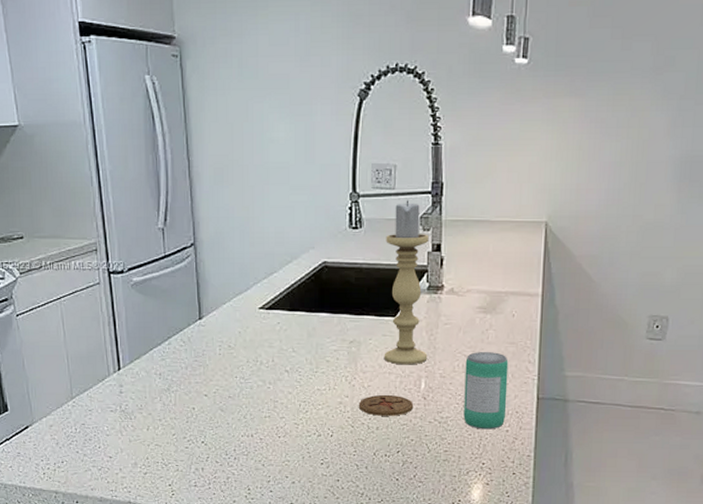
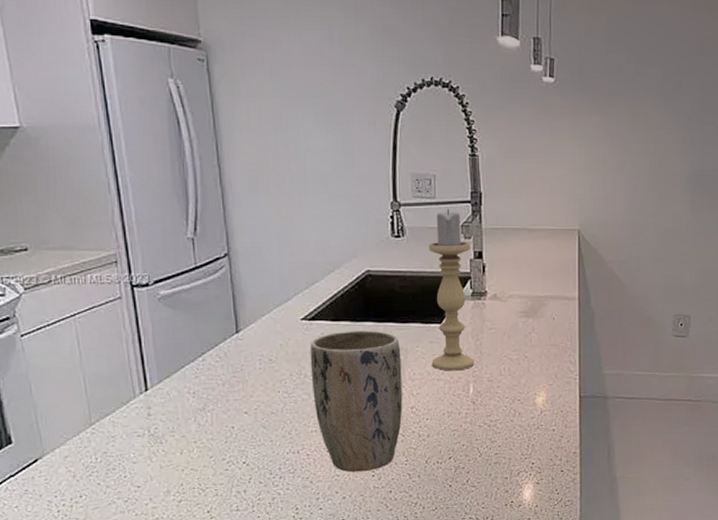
plant pot: none [266,321,354,459] -> present [310,330,403,472]
coaster: present [358,394,414,416] -> none [408,401,463,423]
beverage can: present [463,352,509,430] -> none [511,354,552,430]

